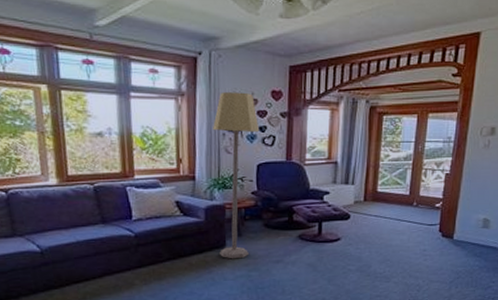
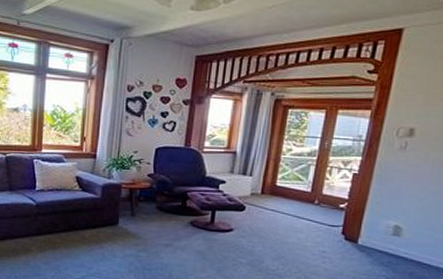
lamp: present [213,92,260,259] -> none [112,78,162,238]

